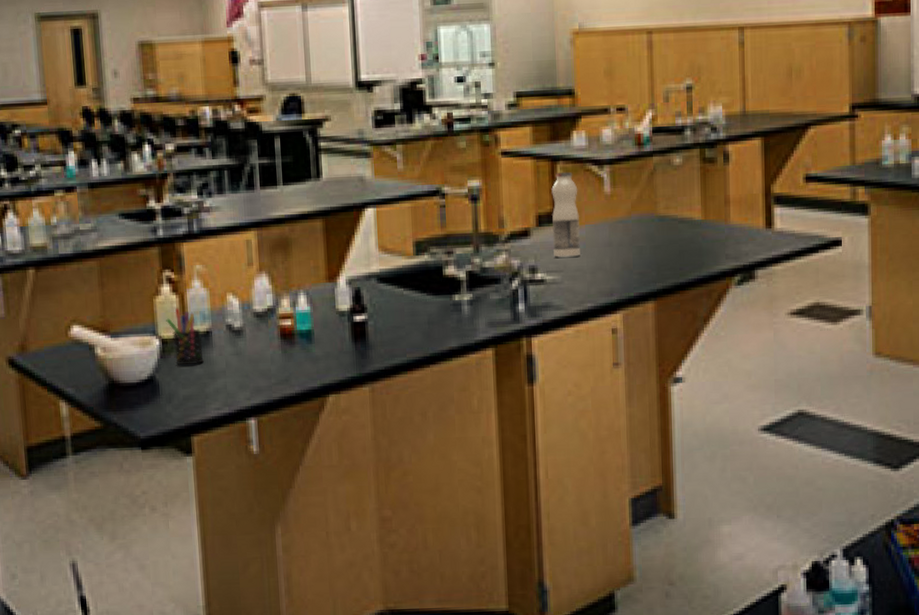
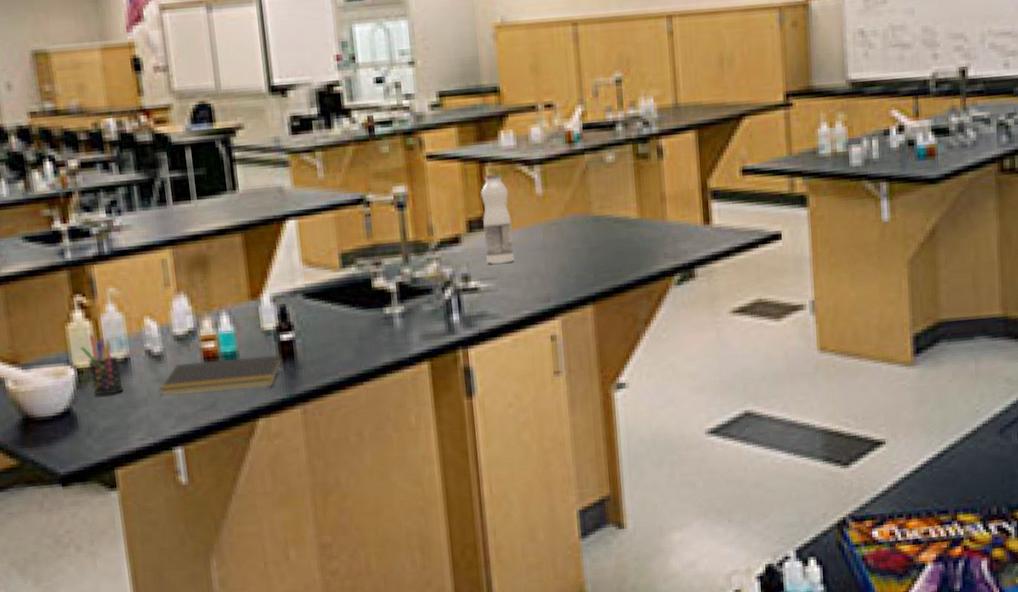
notepad: none [237,334,356,370] -> present [159,354,284,397]

